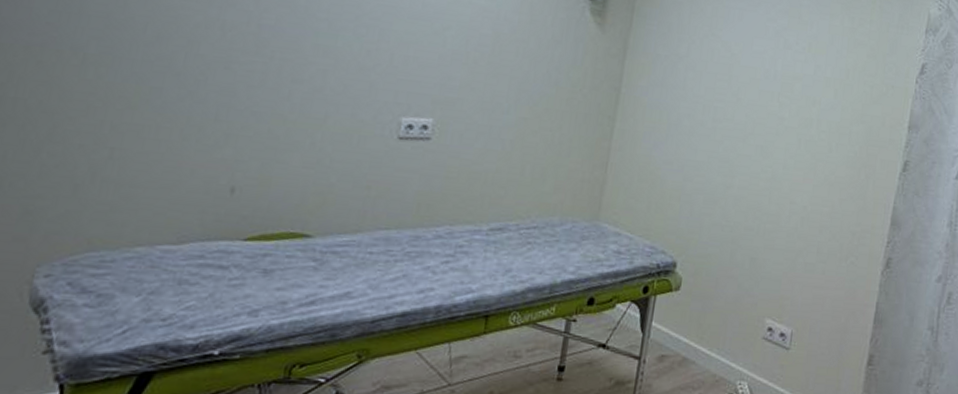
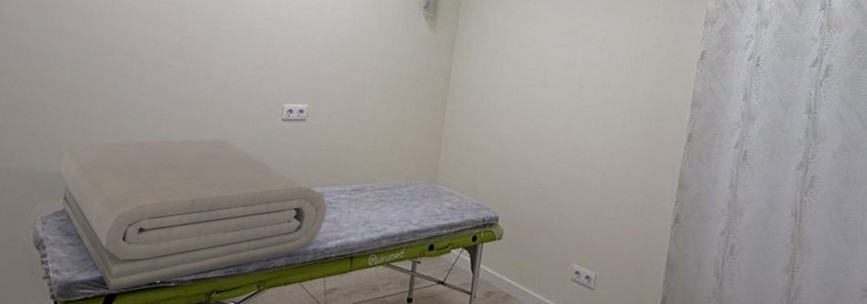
towel: none [70,162,456,368] -> present [58,139,327,291]

